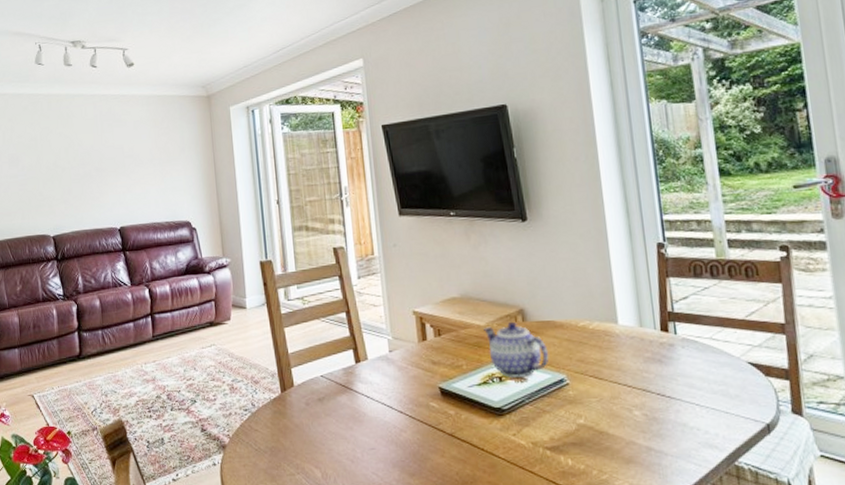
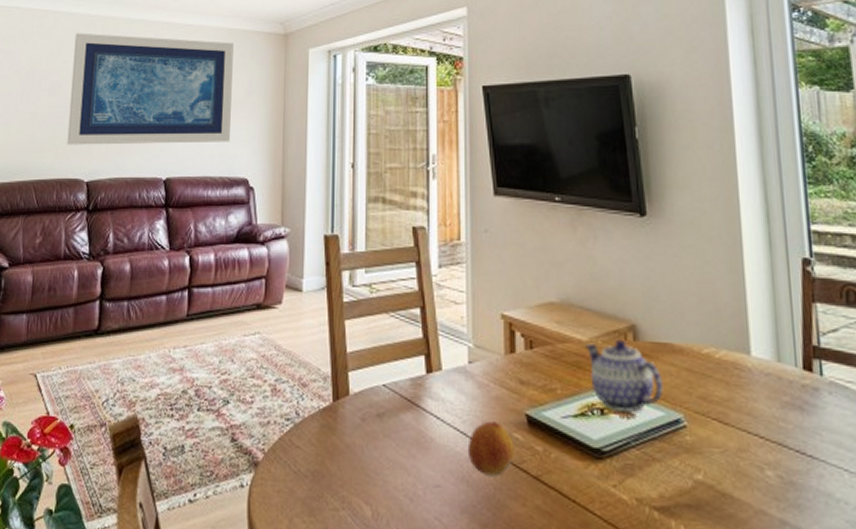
wall art: none [24,107,172,207] -> present [67,33,234,145]
fruit: none [394,395,432,437] -> present [467,421,514,475]

